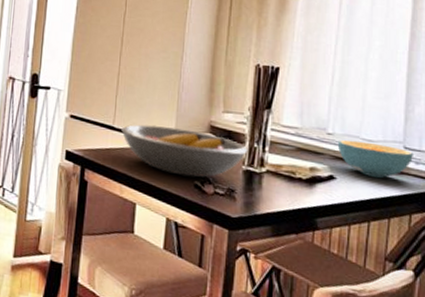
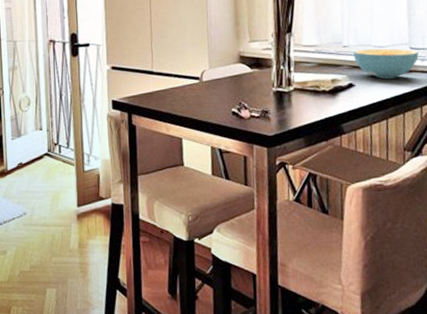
fruit bowl: present [121,124,248,178] -> none [160,62,276,106]

